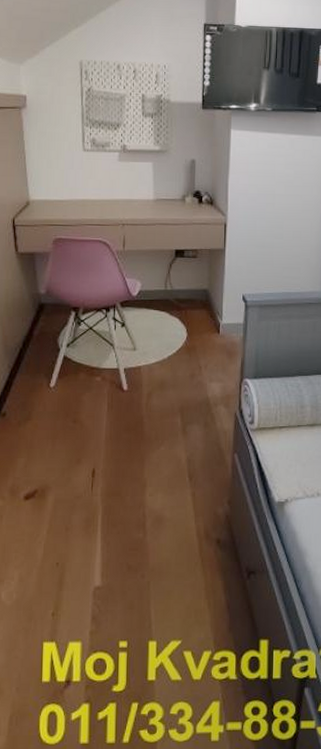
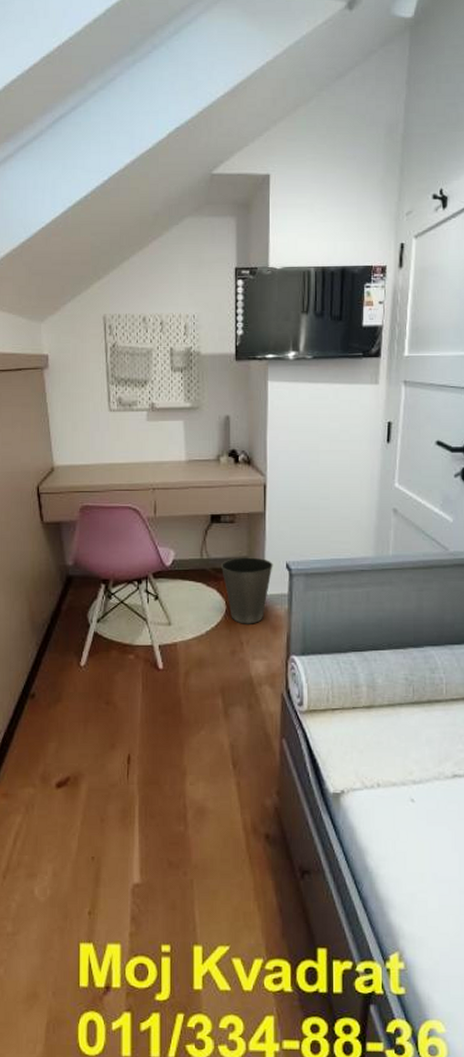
waste basket: none [184,289,231,350] -> present [222,557,273,624]

